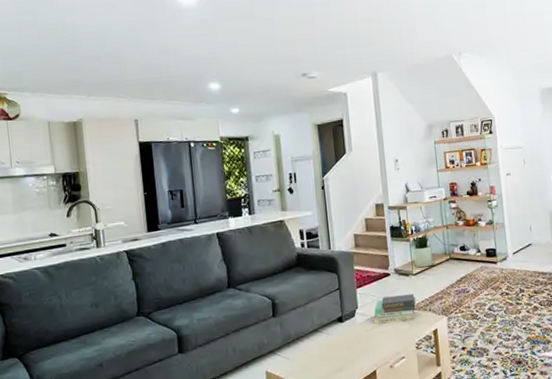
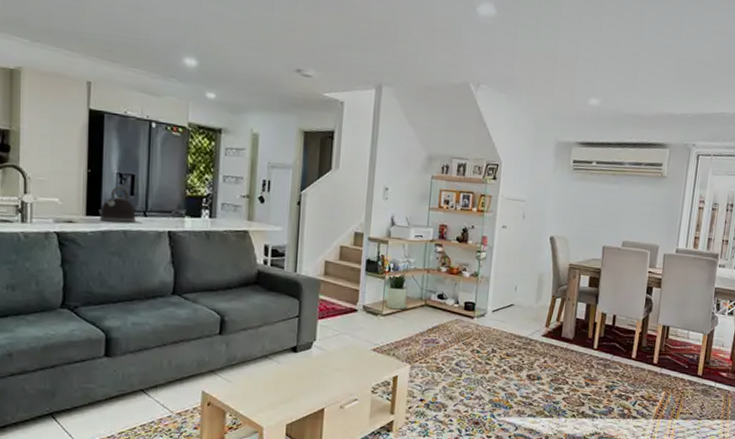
kettle: none [158,201,189,236] -> present [100,185,136,224]
books: present [373,294,417,325] -> none [330,333,381,362]

